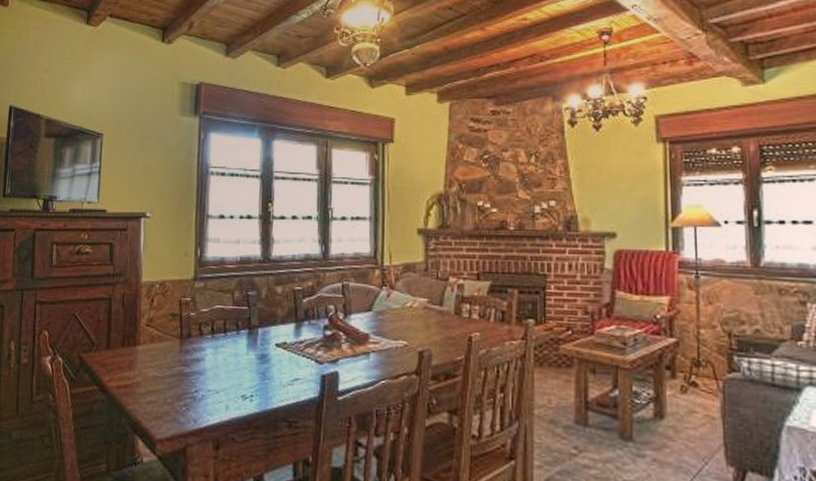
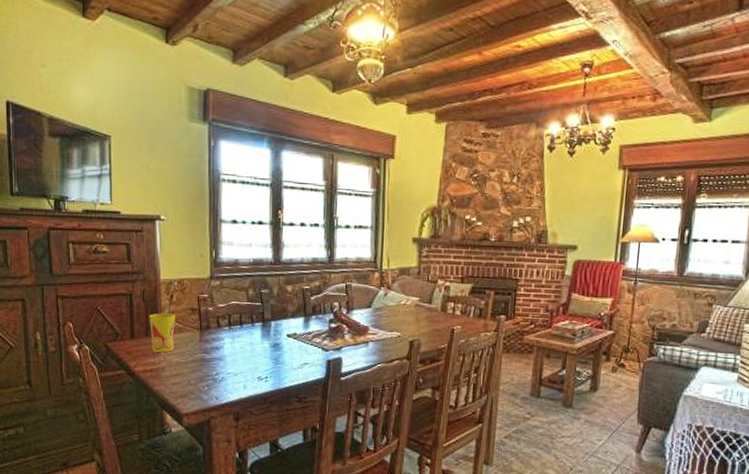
cup: none [127,319,155,365] -> present [149,313,175,353]

